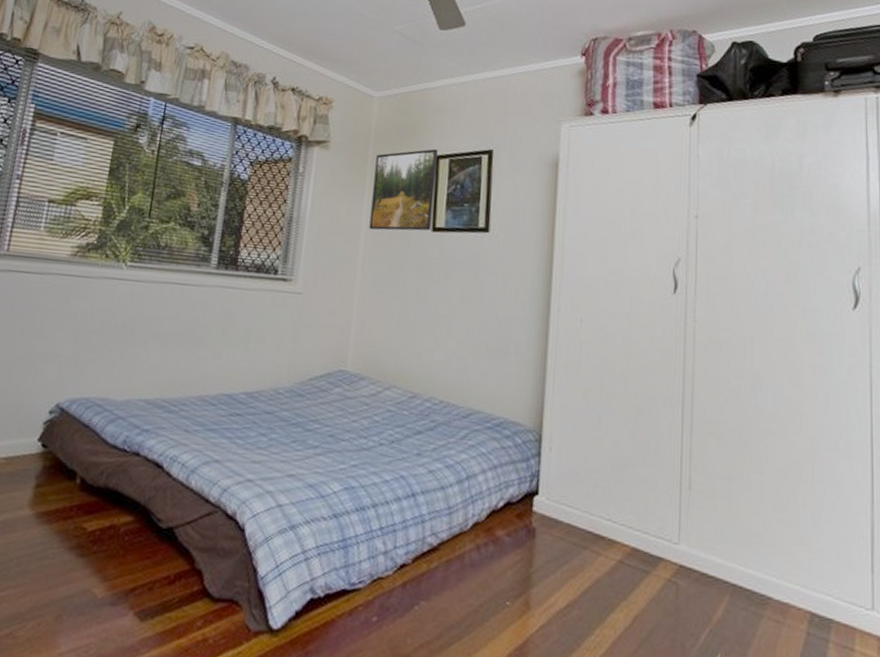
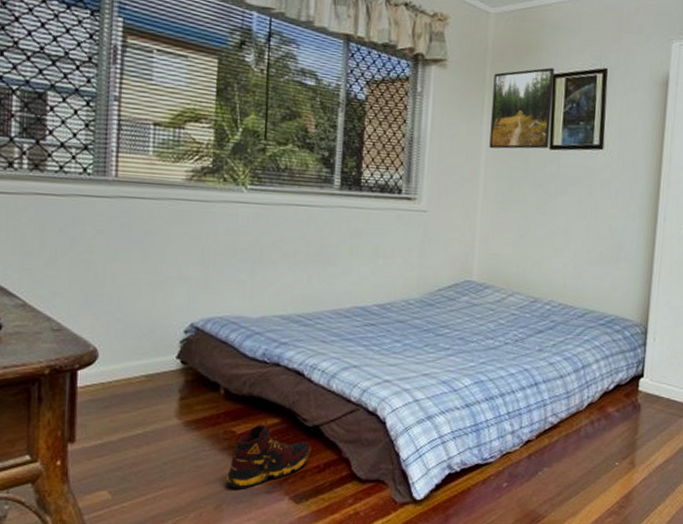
shoe: none [69,522,163,598] -> present [225,425,312,489]

